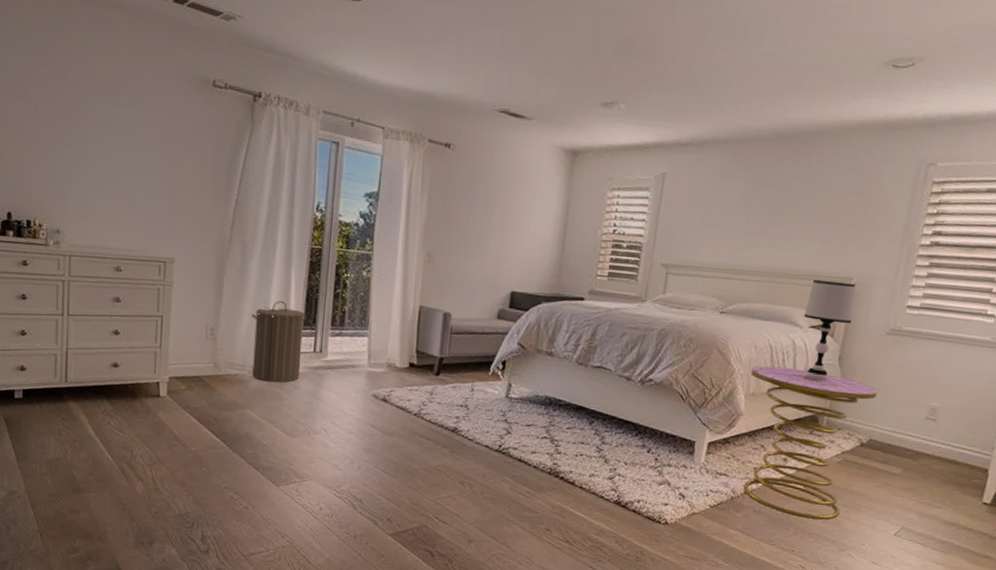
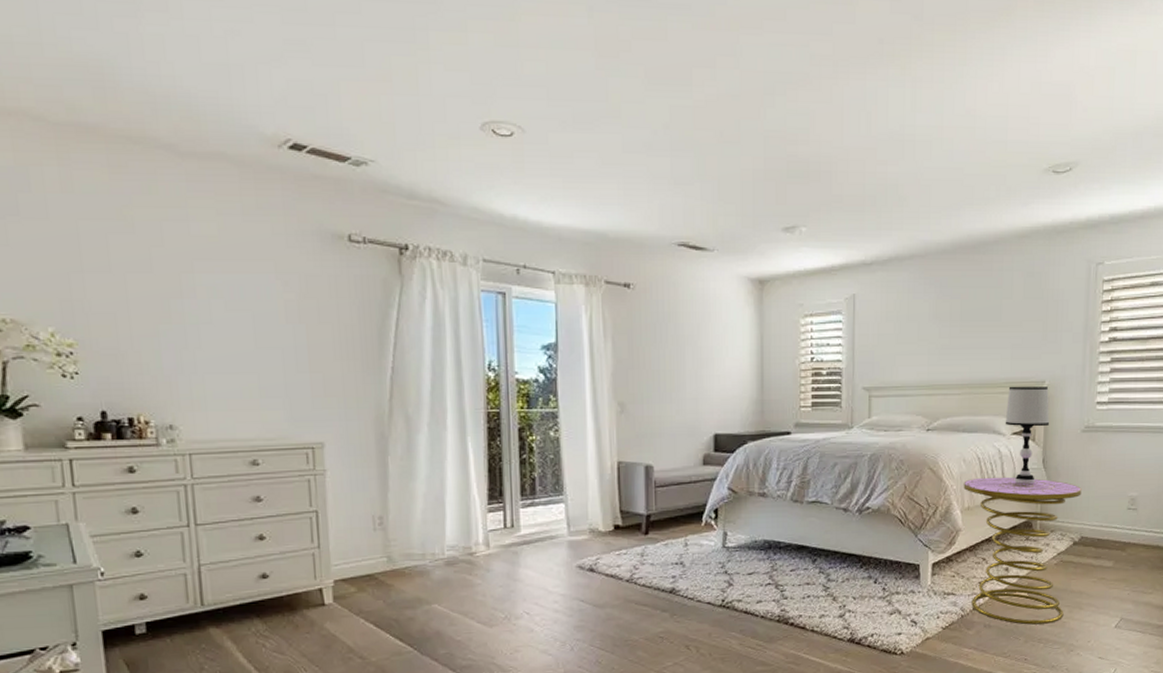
laundry hamper: present [252,301,307,383] -> none [426,476,491,569]

